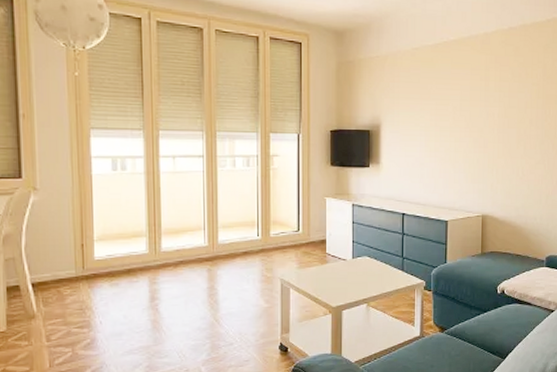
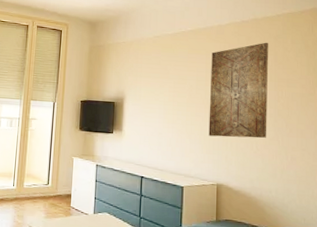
wall art: none [473,53,538,164] -> present [208,42,269,138]

